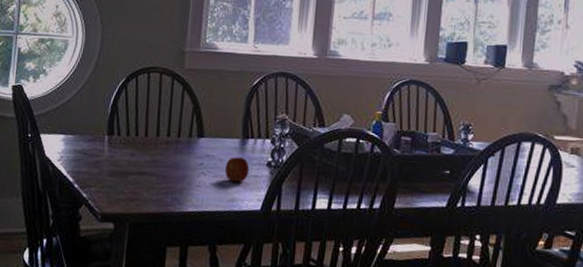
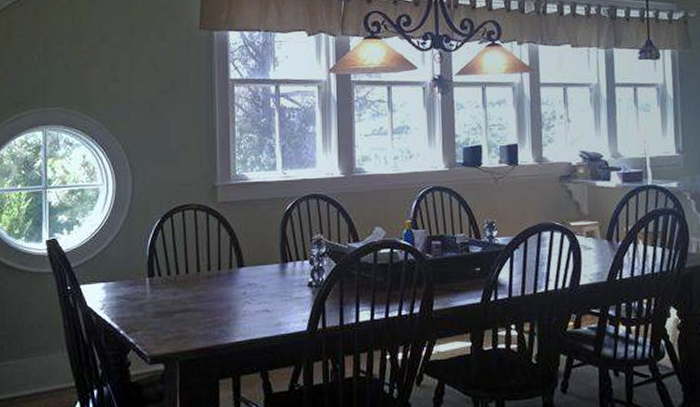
fruit: present [224,157,250,182] -> none [267,282,292,306]

